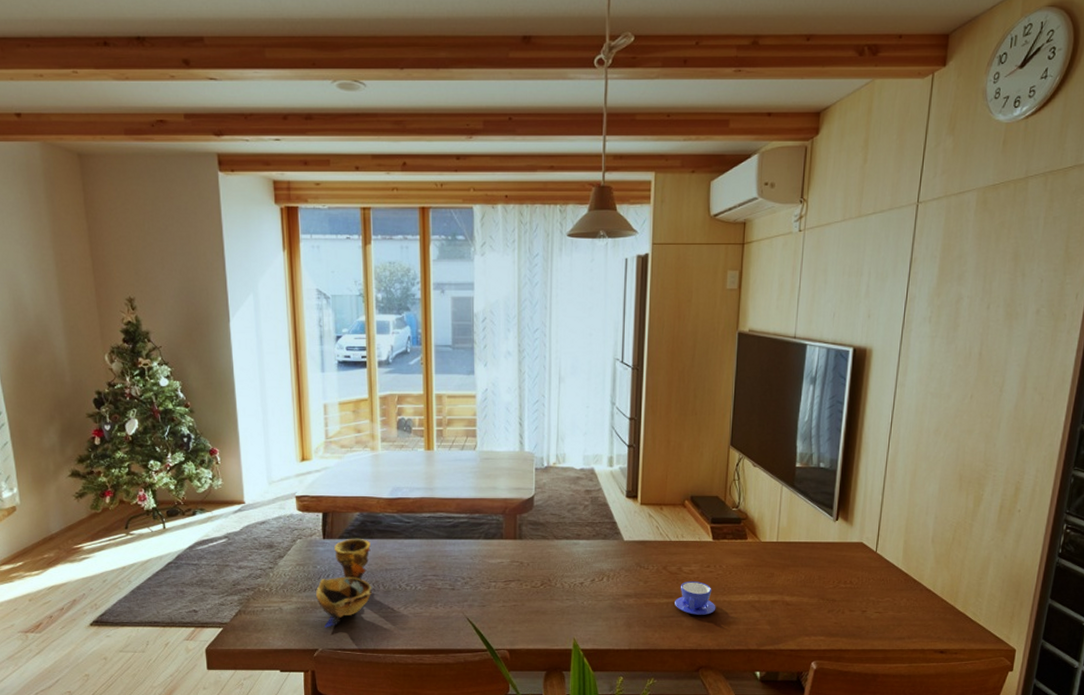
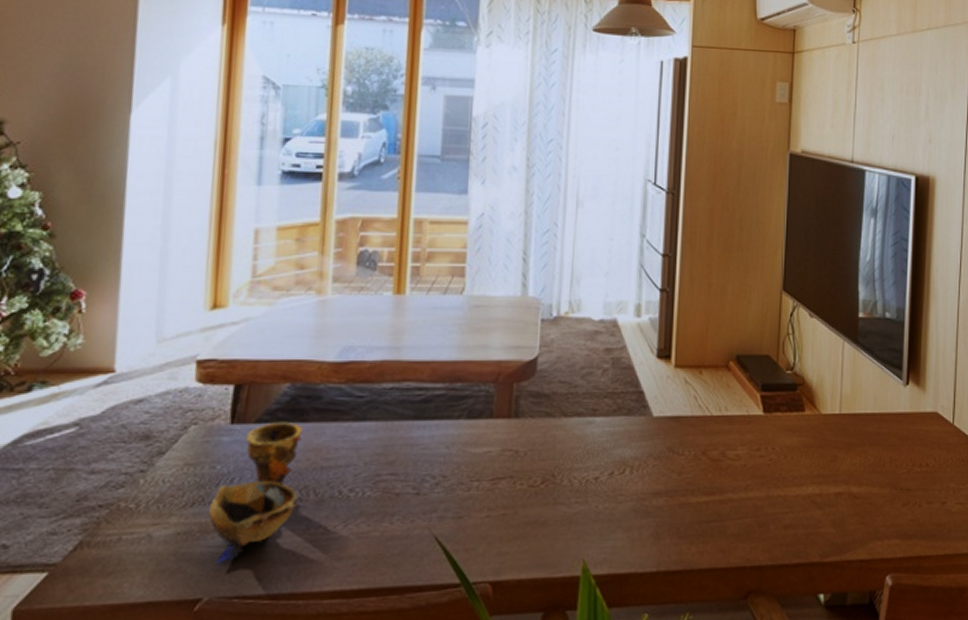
teacup: present [675,581,716,615] -> none [717,470,769,517]

